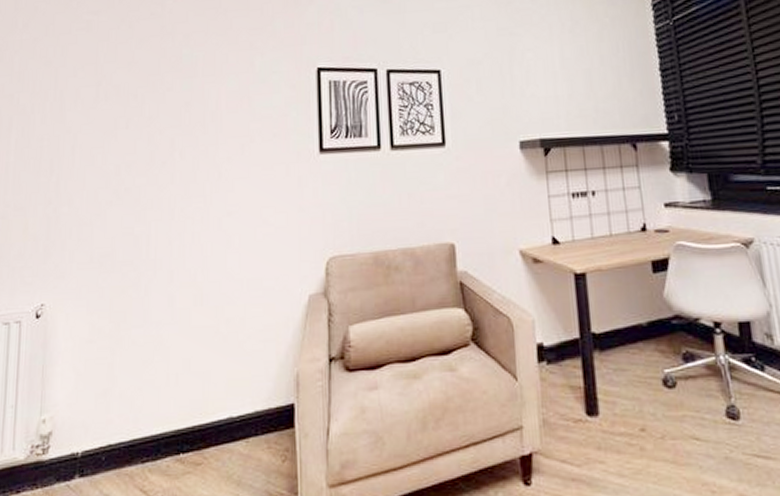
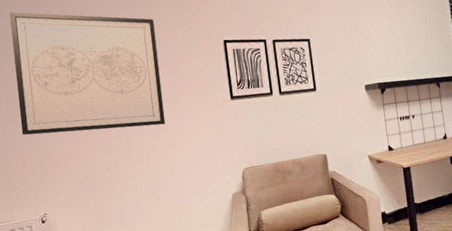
wall art: none [29,21,224,189] -> present [9,12,166,135]

